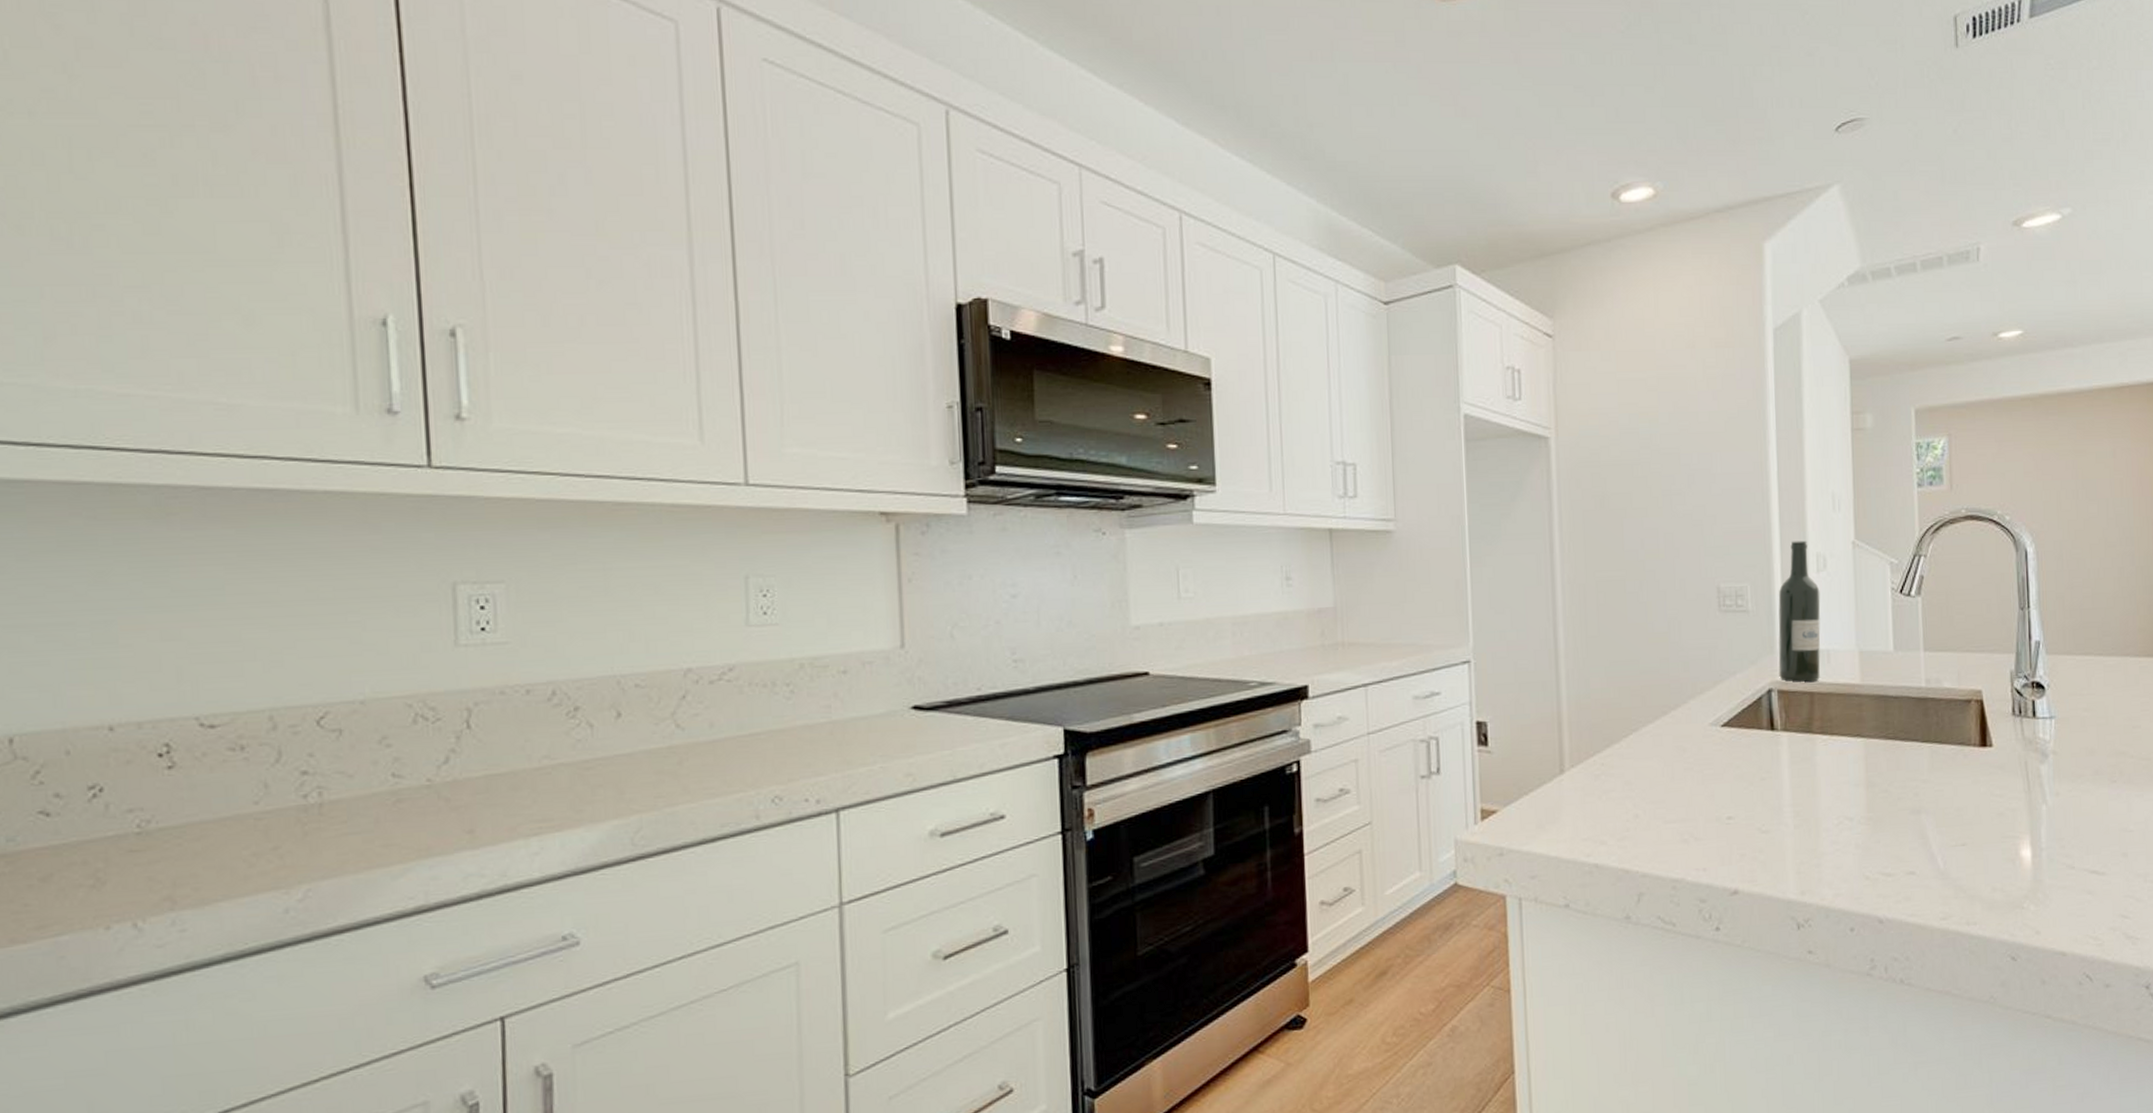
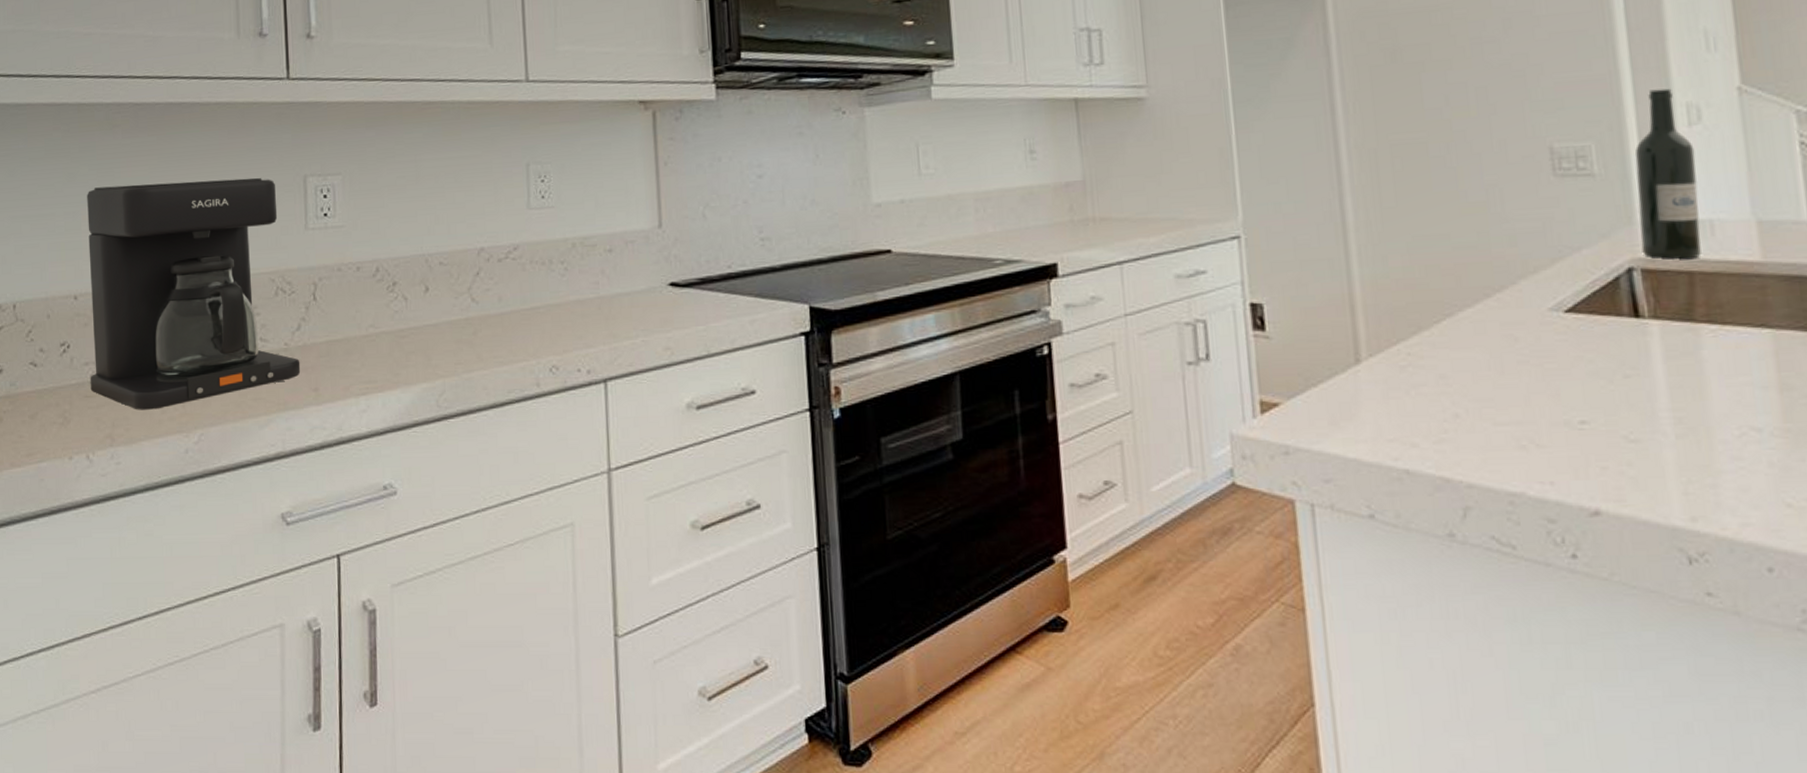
coffee maker: none [126,583,450,865] -> present [87,177,301,410]

